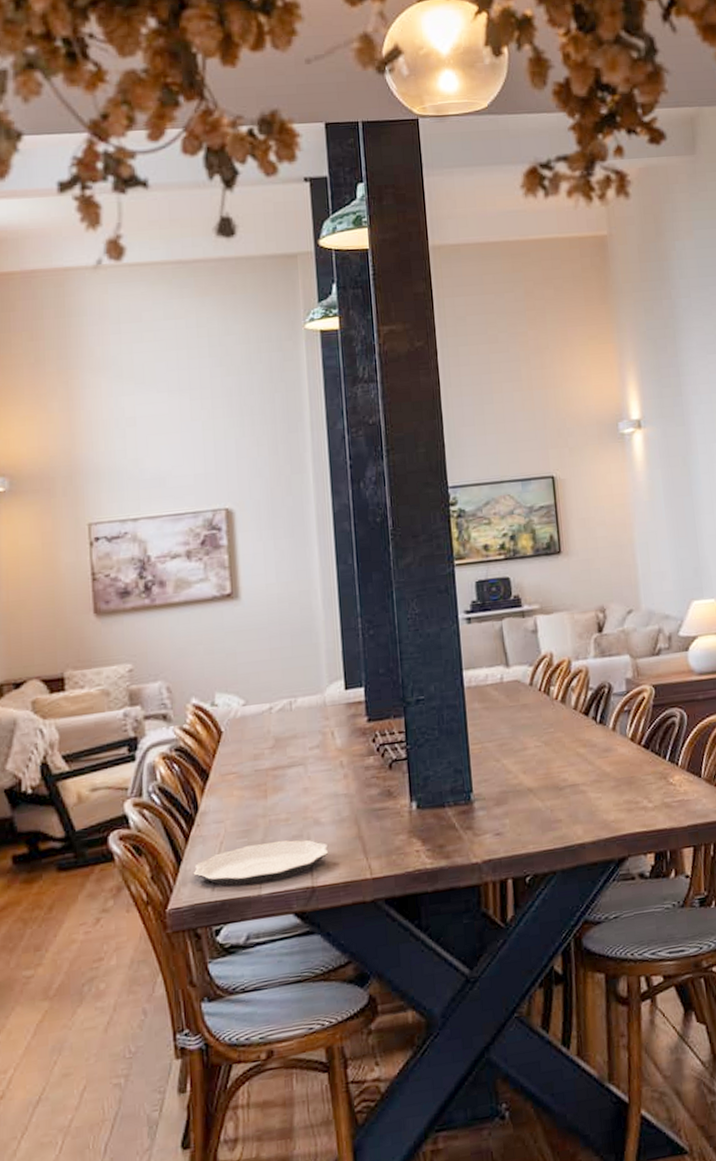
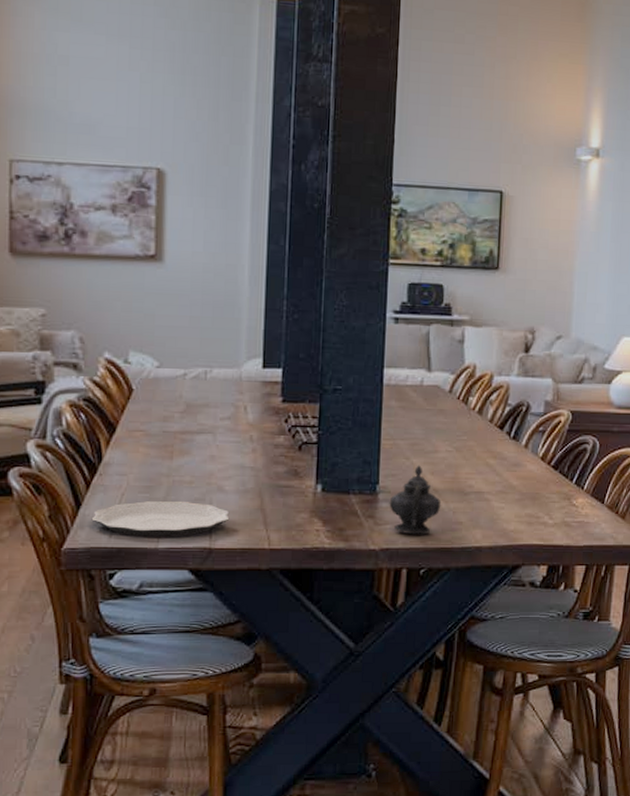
teapot: none [485,765,538,841] -> present [389,465,442,535]

